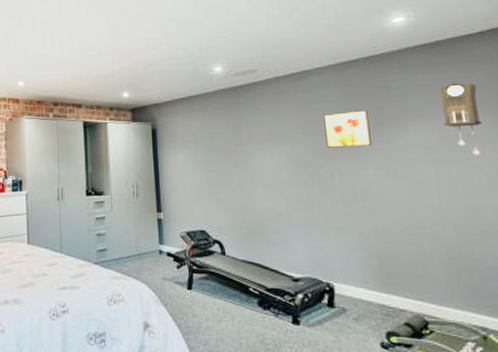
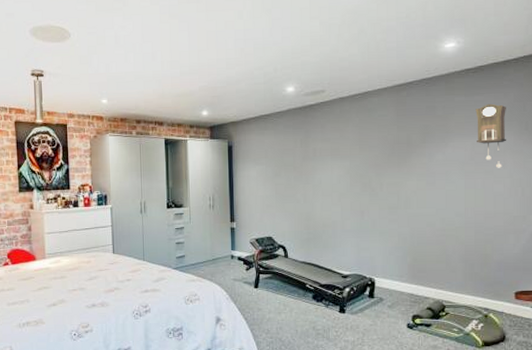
wall art: present [323,110,372,148] -> none [379,129,416,163]

